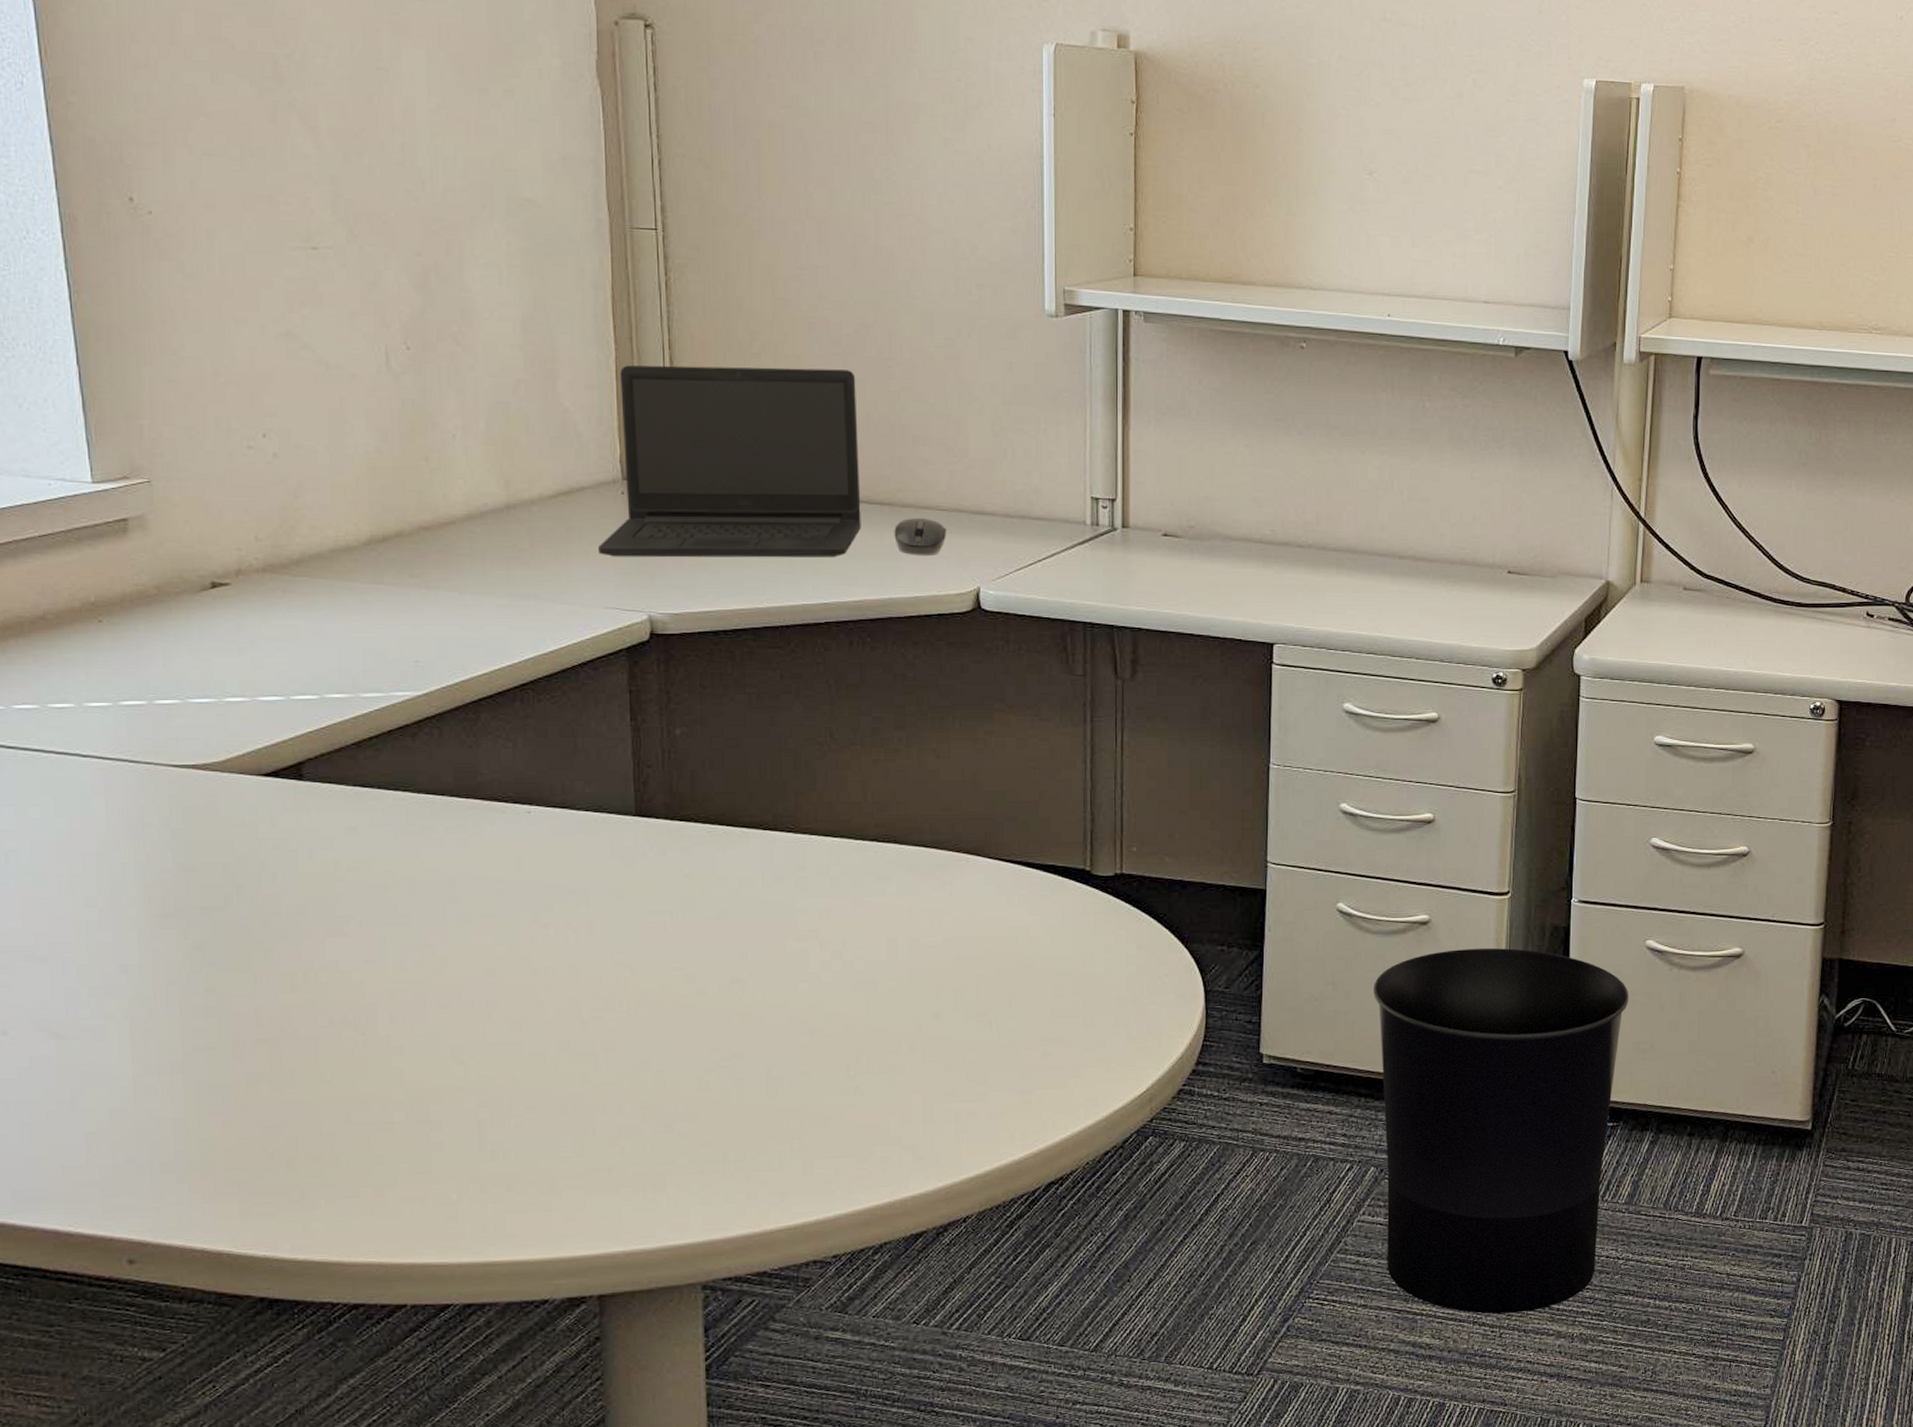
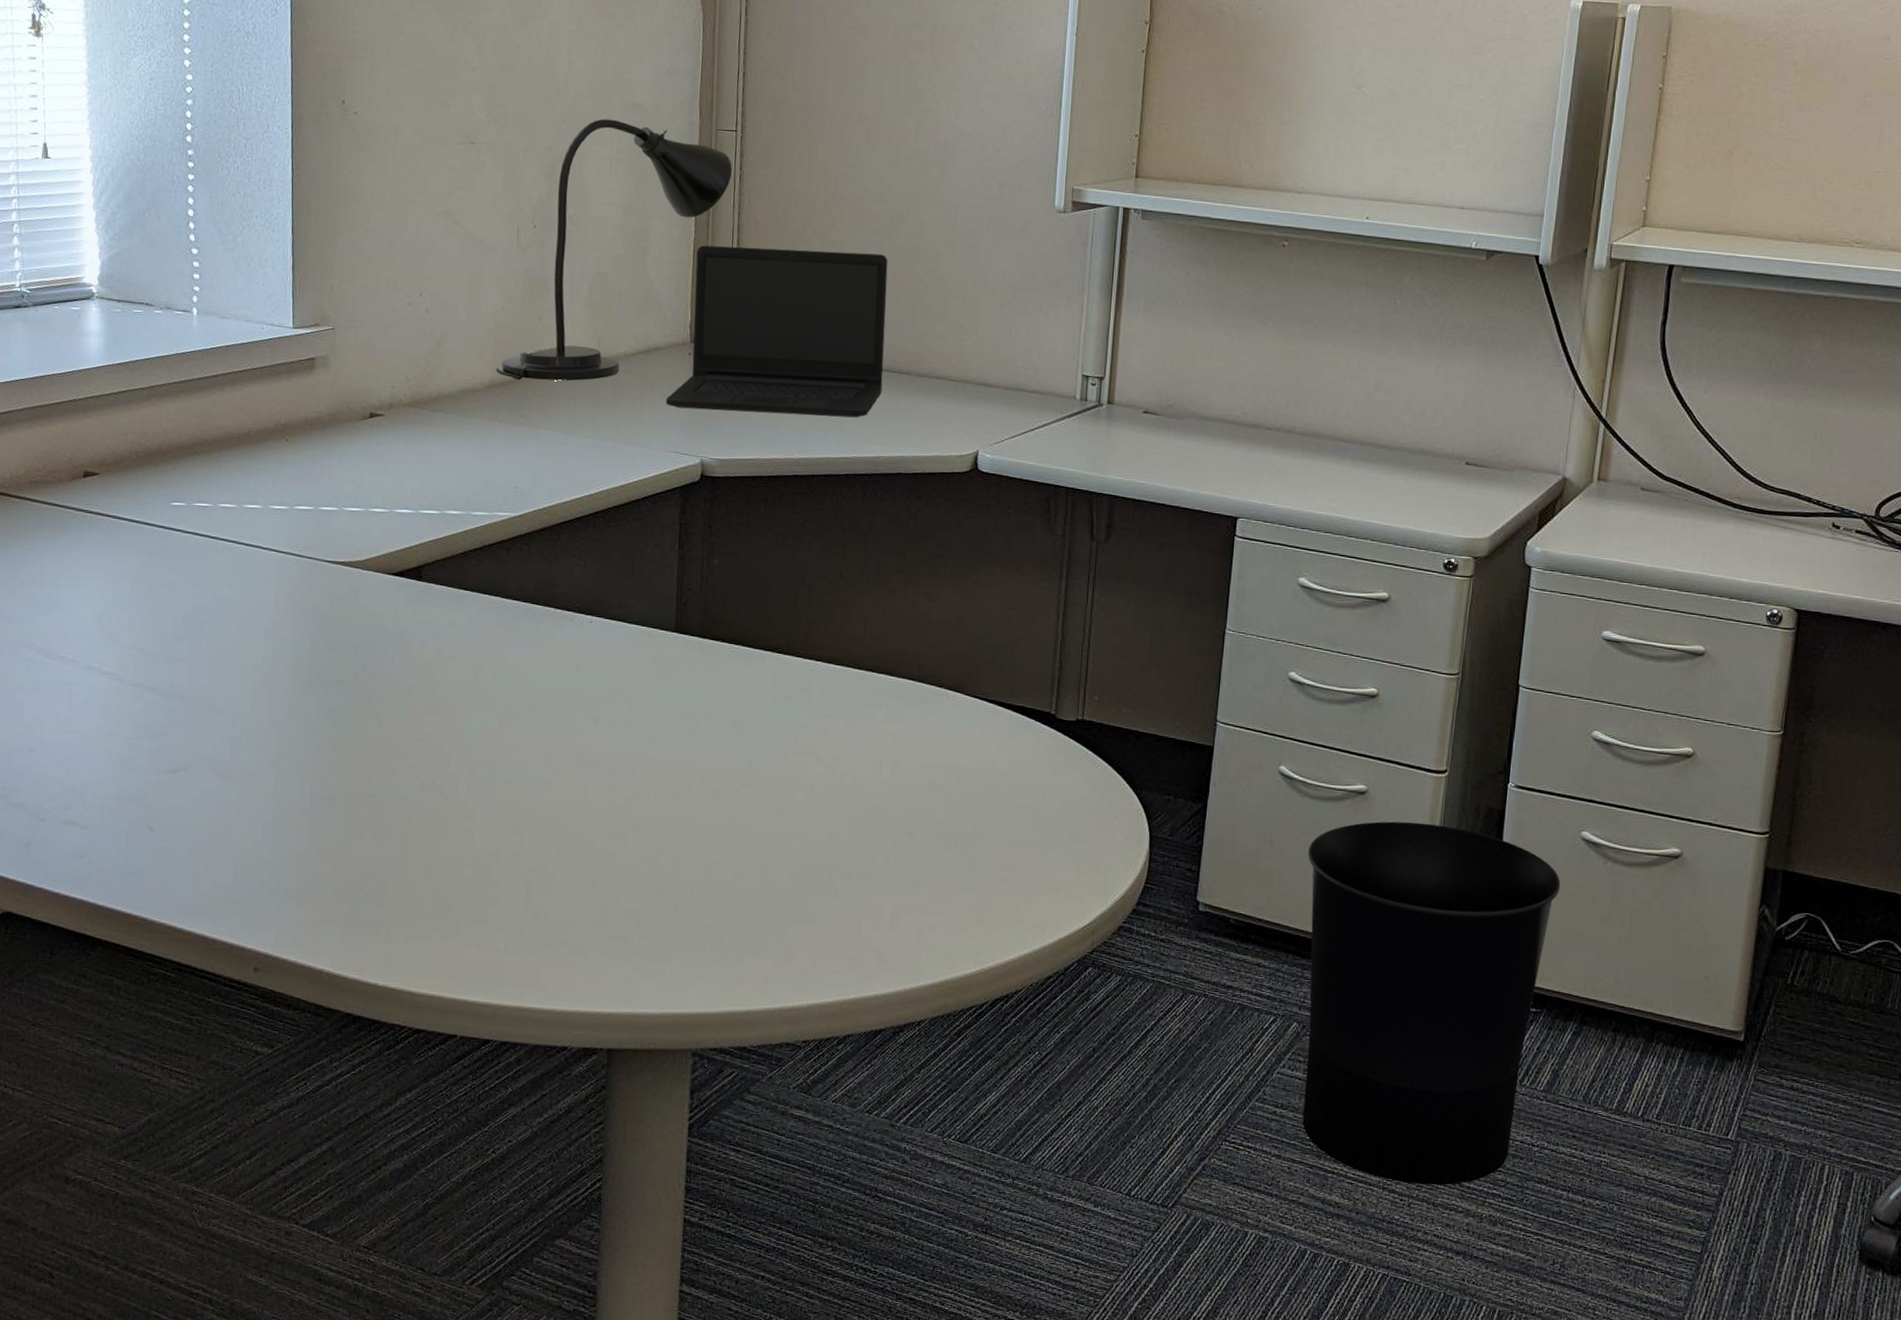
desk lamp: none [374,216,655,534] -> present [495,119,732,381]
computer mouse: present [894,518,946,557] -> none [909,386,954,421]

